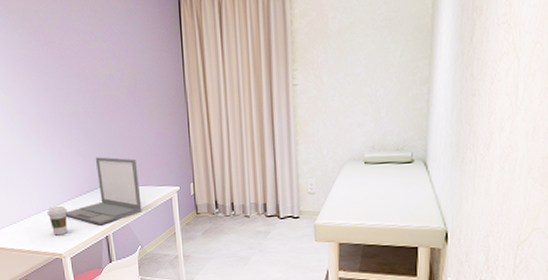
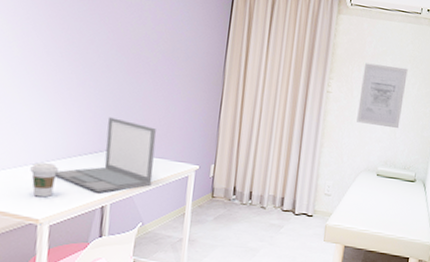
wall art: none [330,34,385,110] -> present [357,63,408,129]

